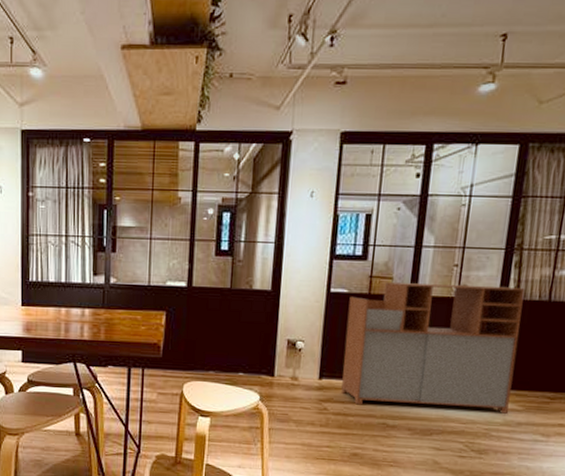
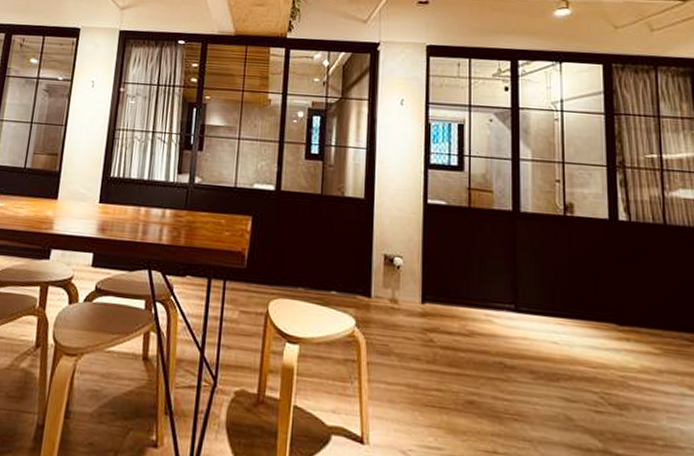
storage cabinet: present [341,282,525,414] -> none [447,196,643,358]

